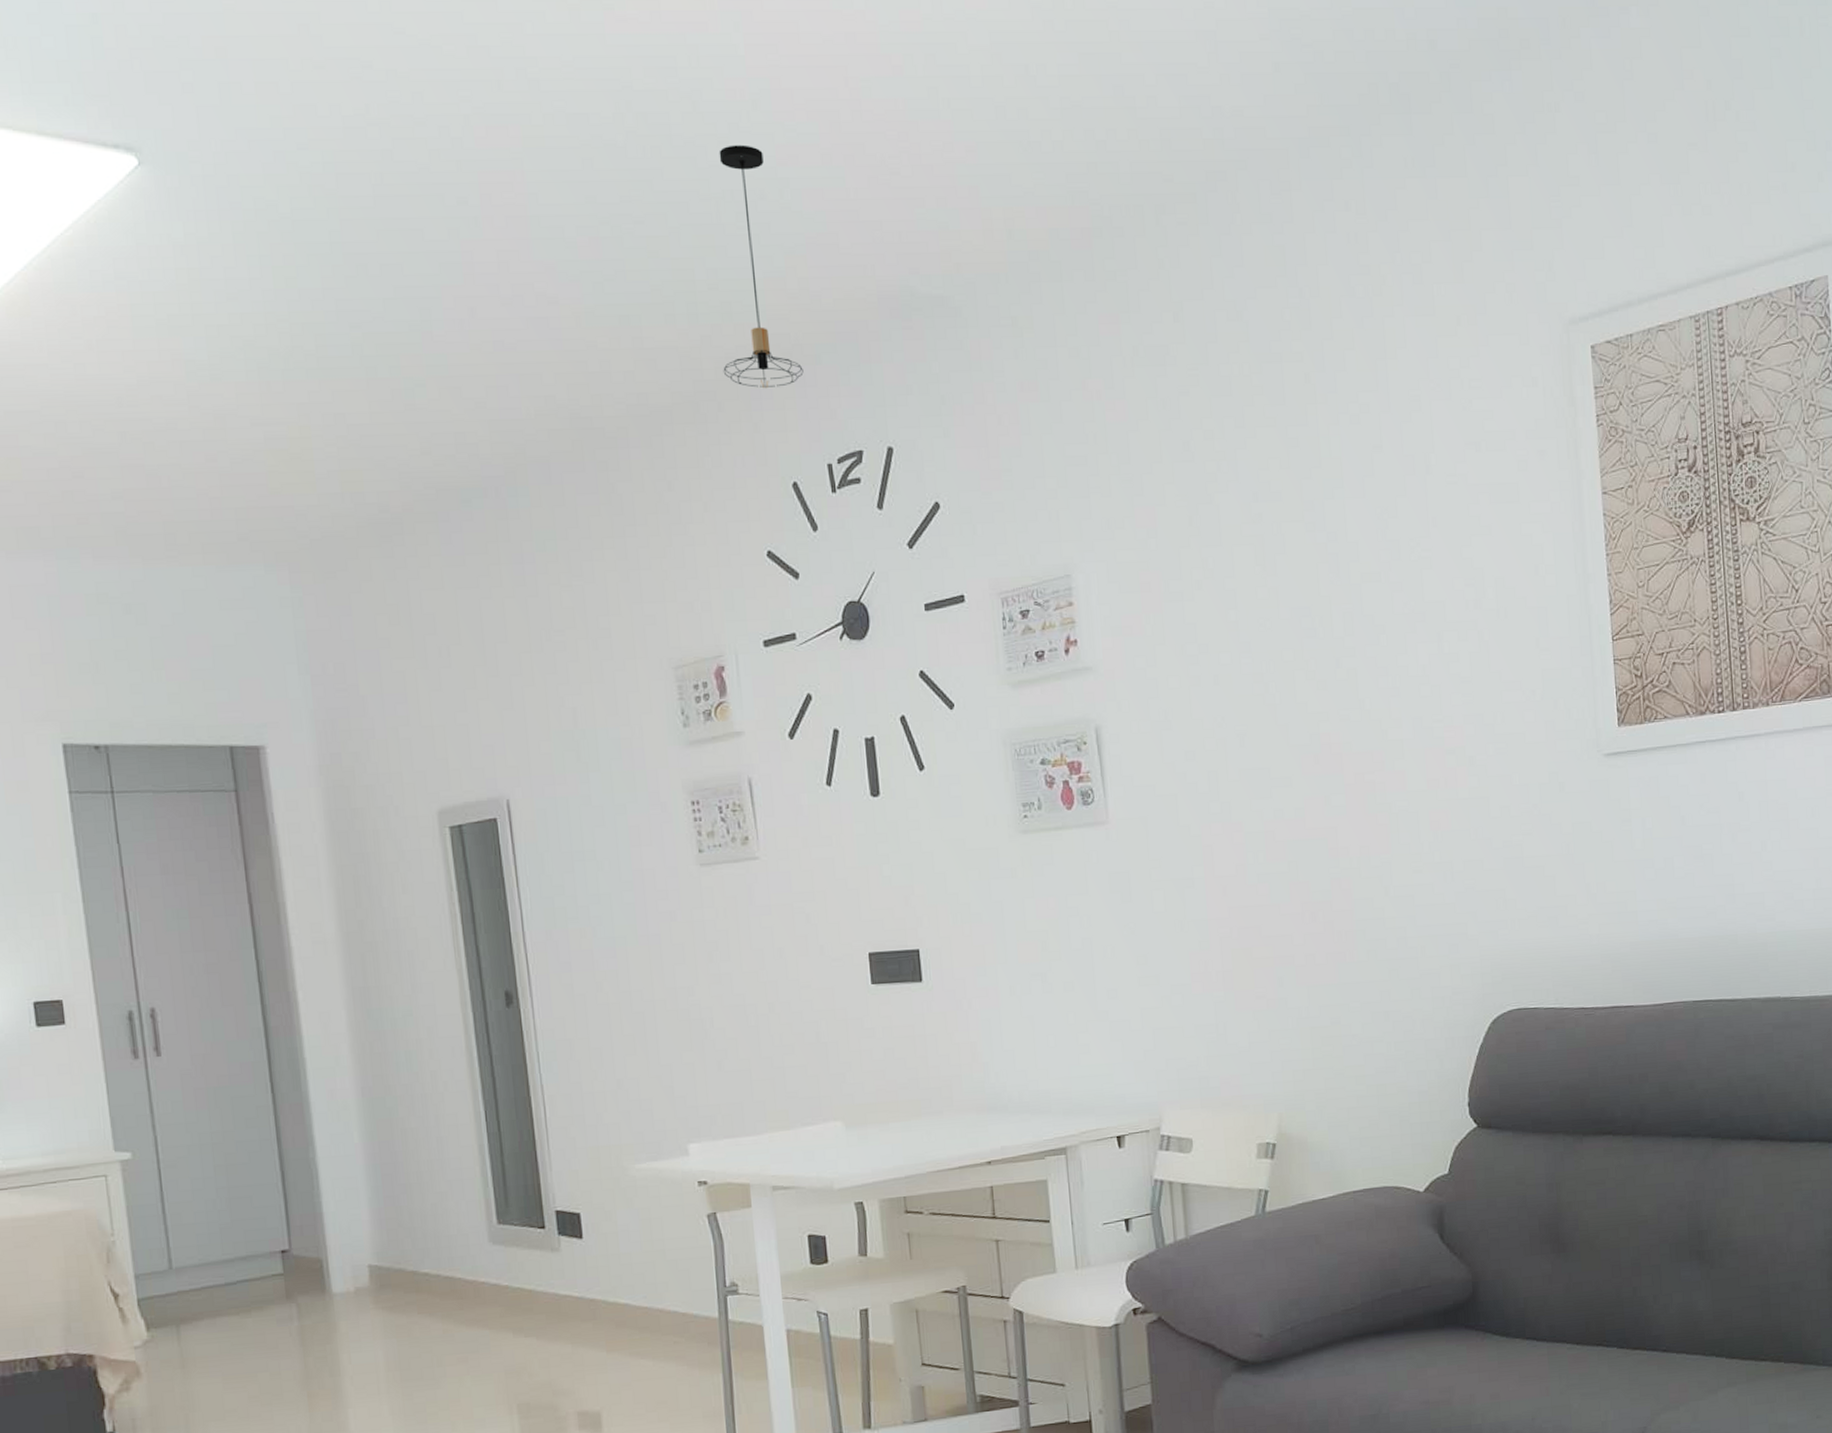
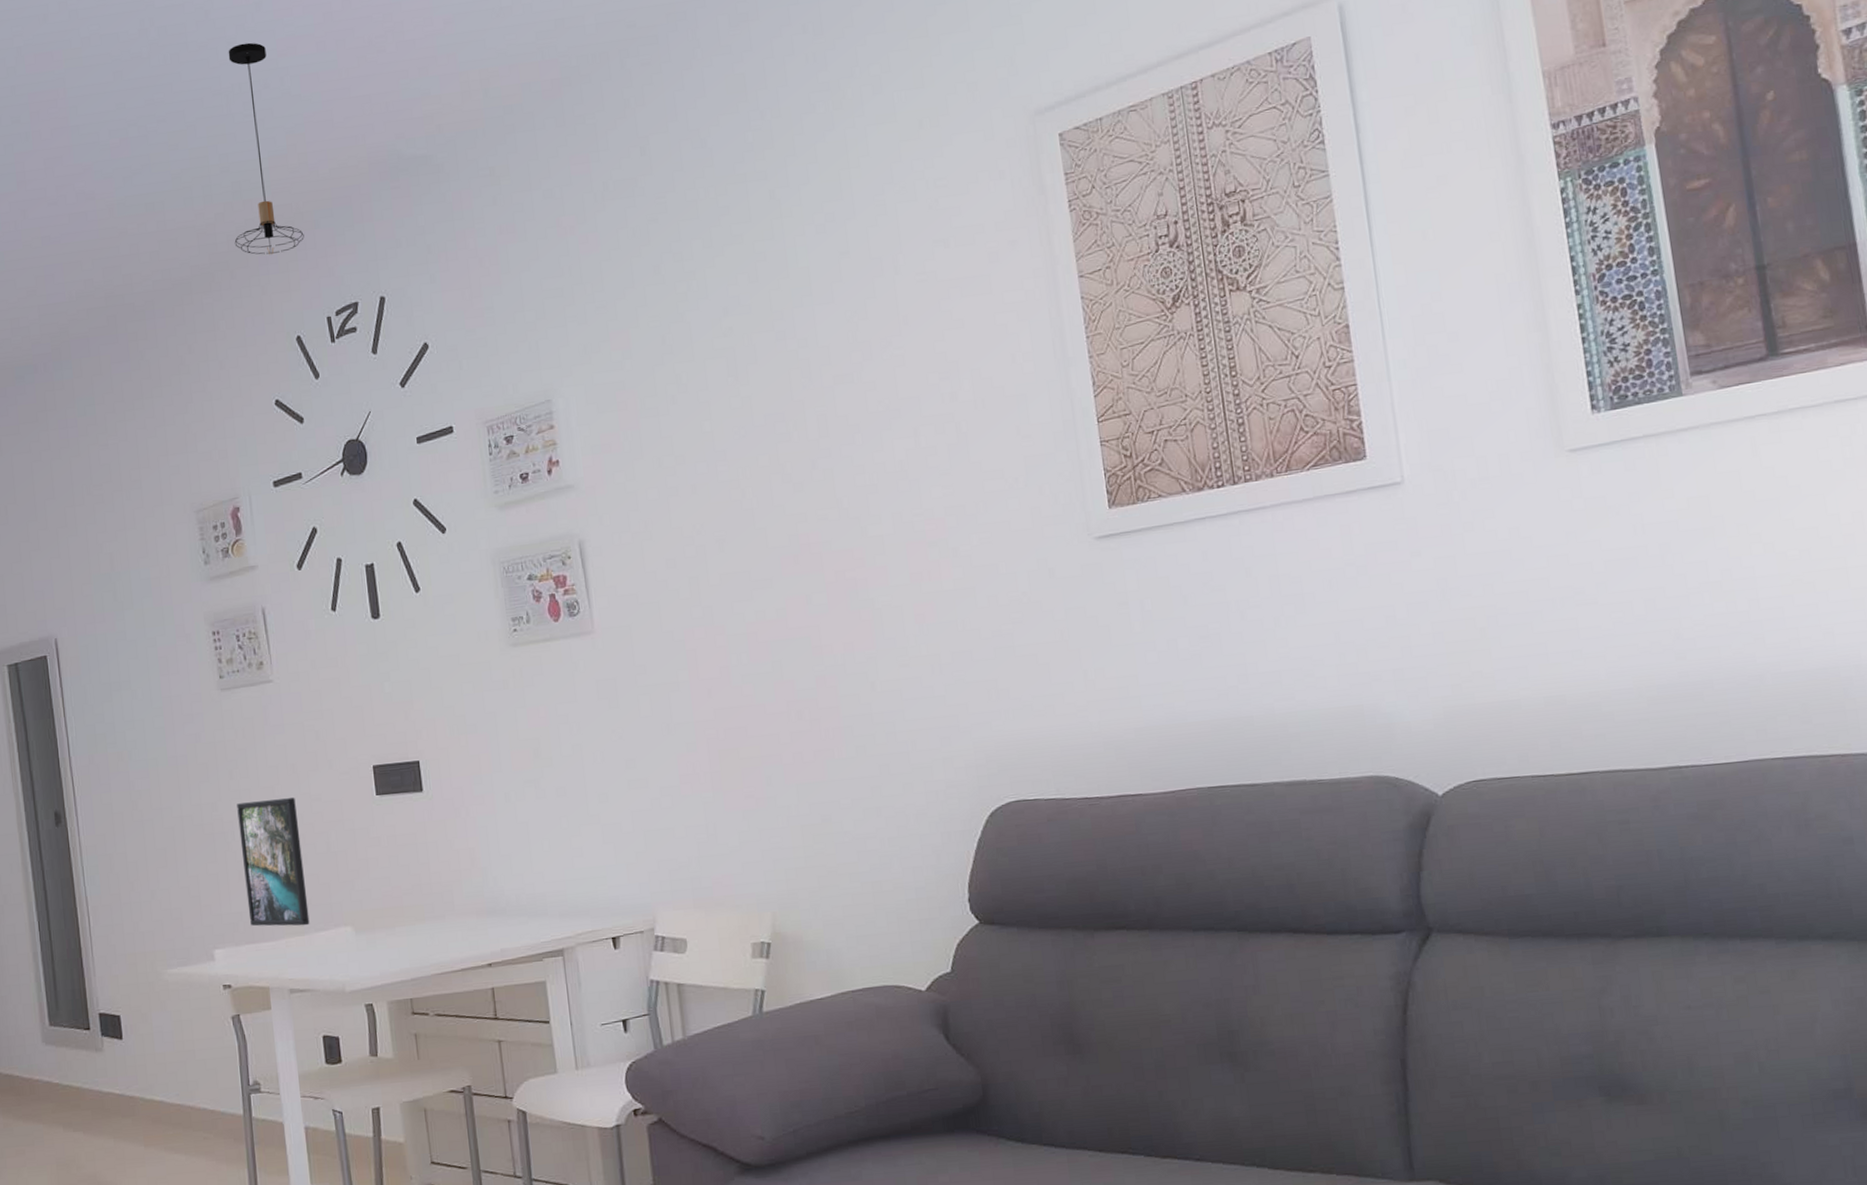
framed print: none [716,984,796,1120] -> present [237,798,310,927]

